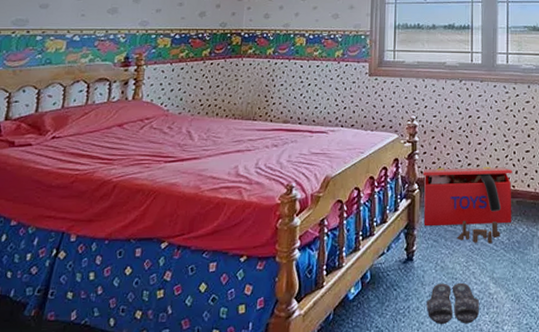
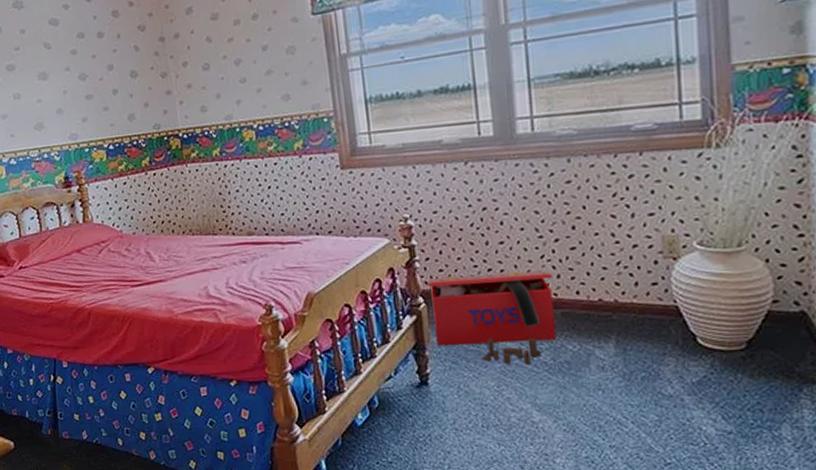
slippers: present [426,282,480,324] -> none [451,409,521,454]

